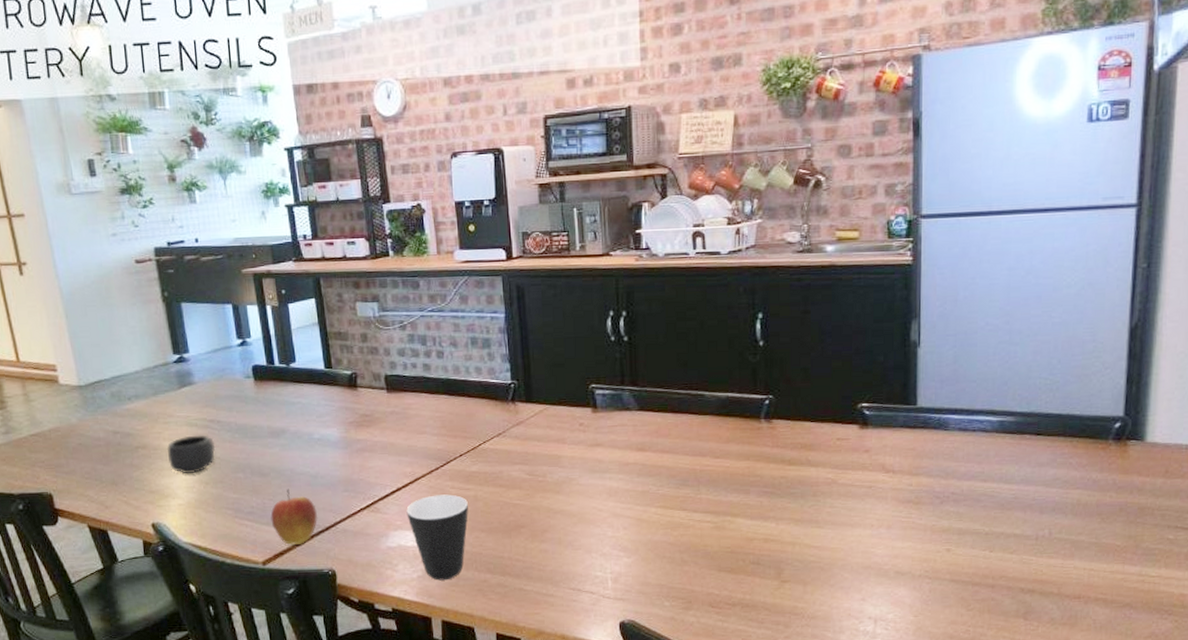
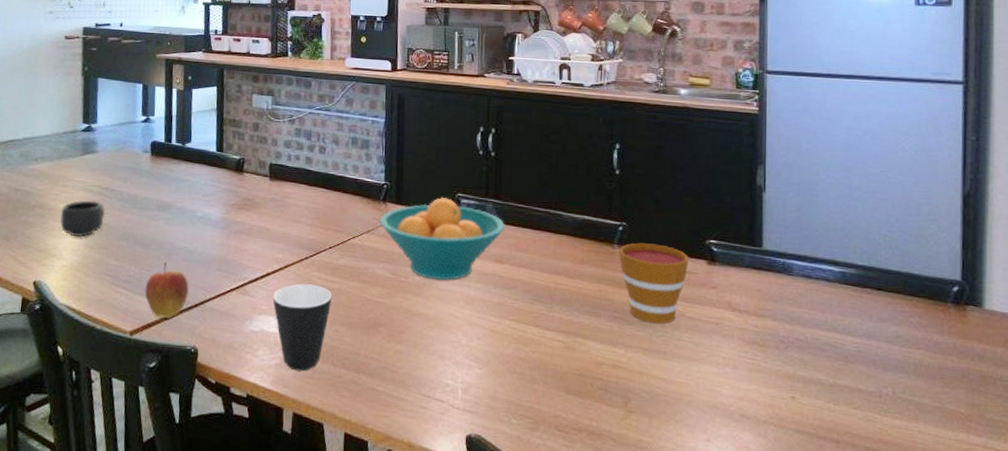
fruit bowl: none [510,389,644,475] -> present [379,196,505,280]
cup: none [766,414,840,494] -> present [619,243,689,324]

